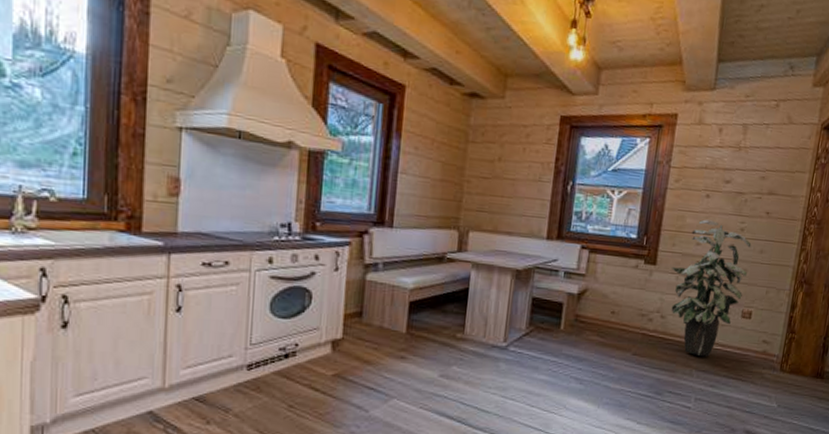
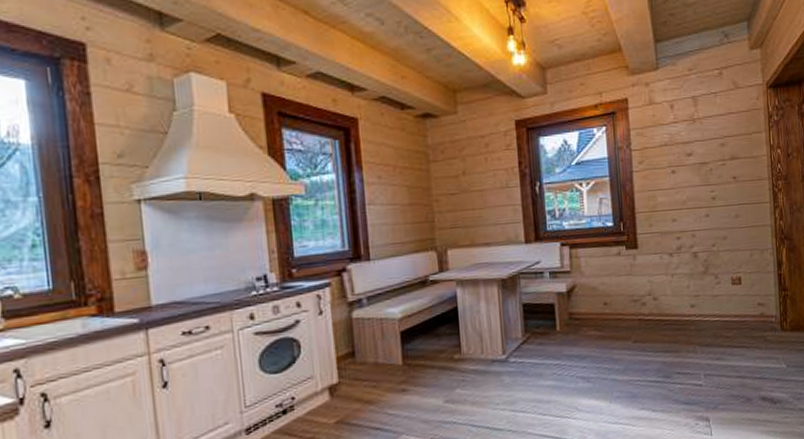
indoor plant: present [671,219,752,357] -> none [653,194,728,332]

